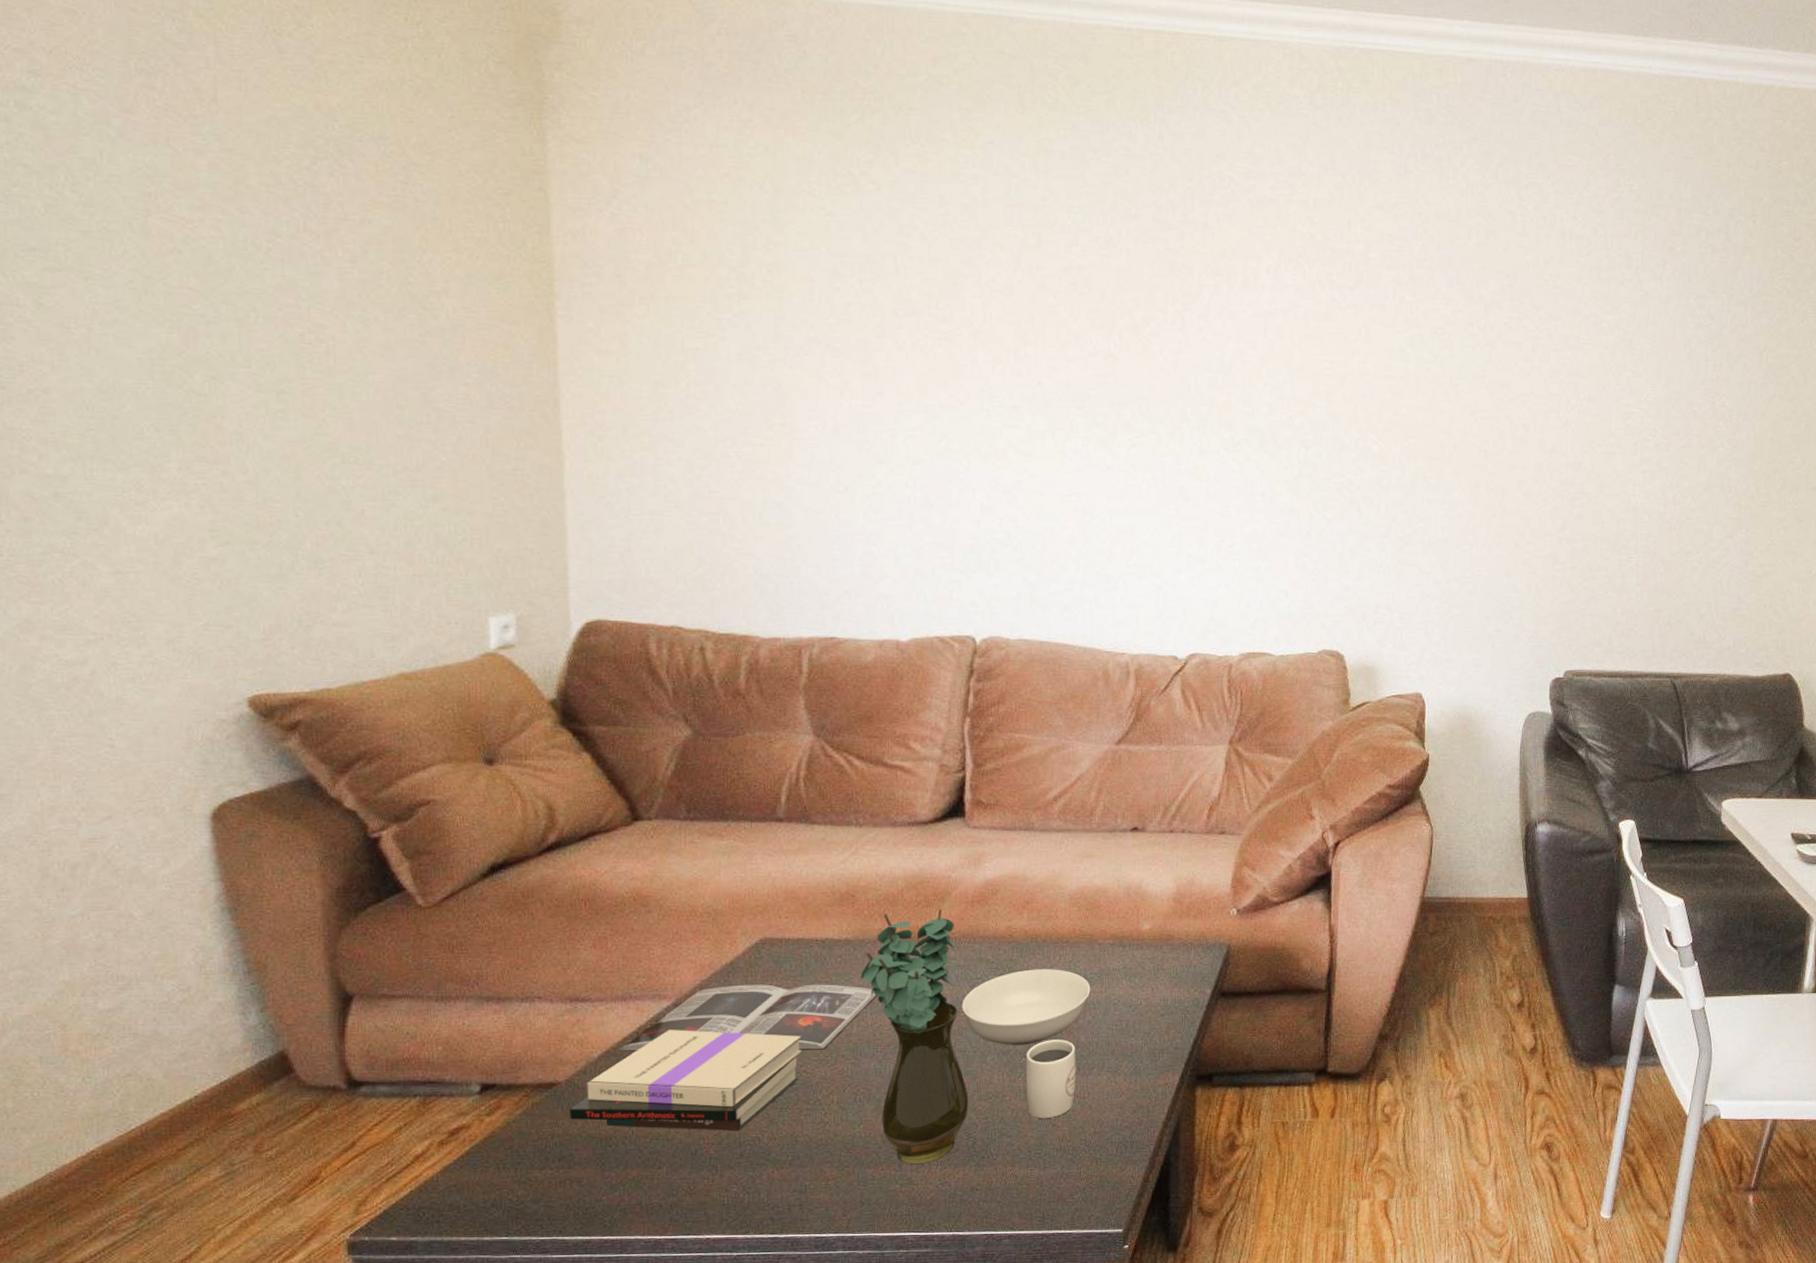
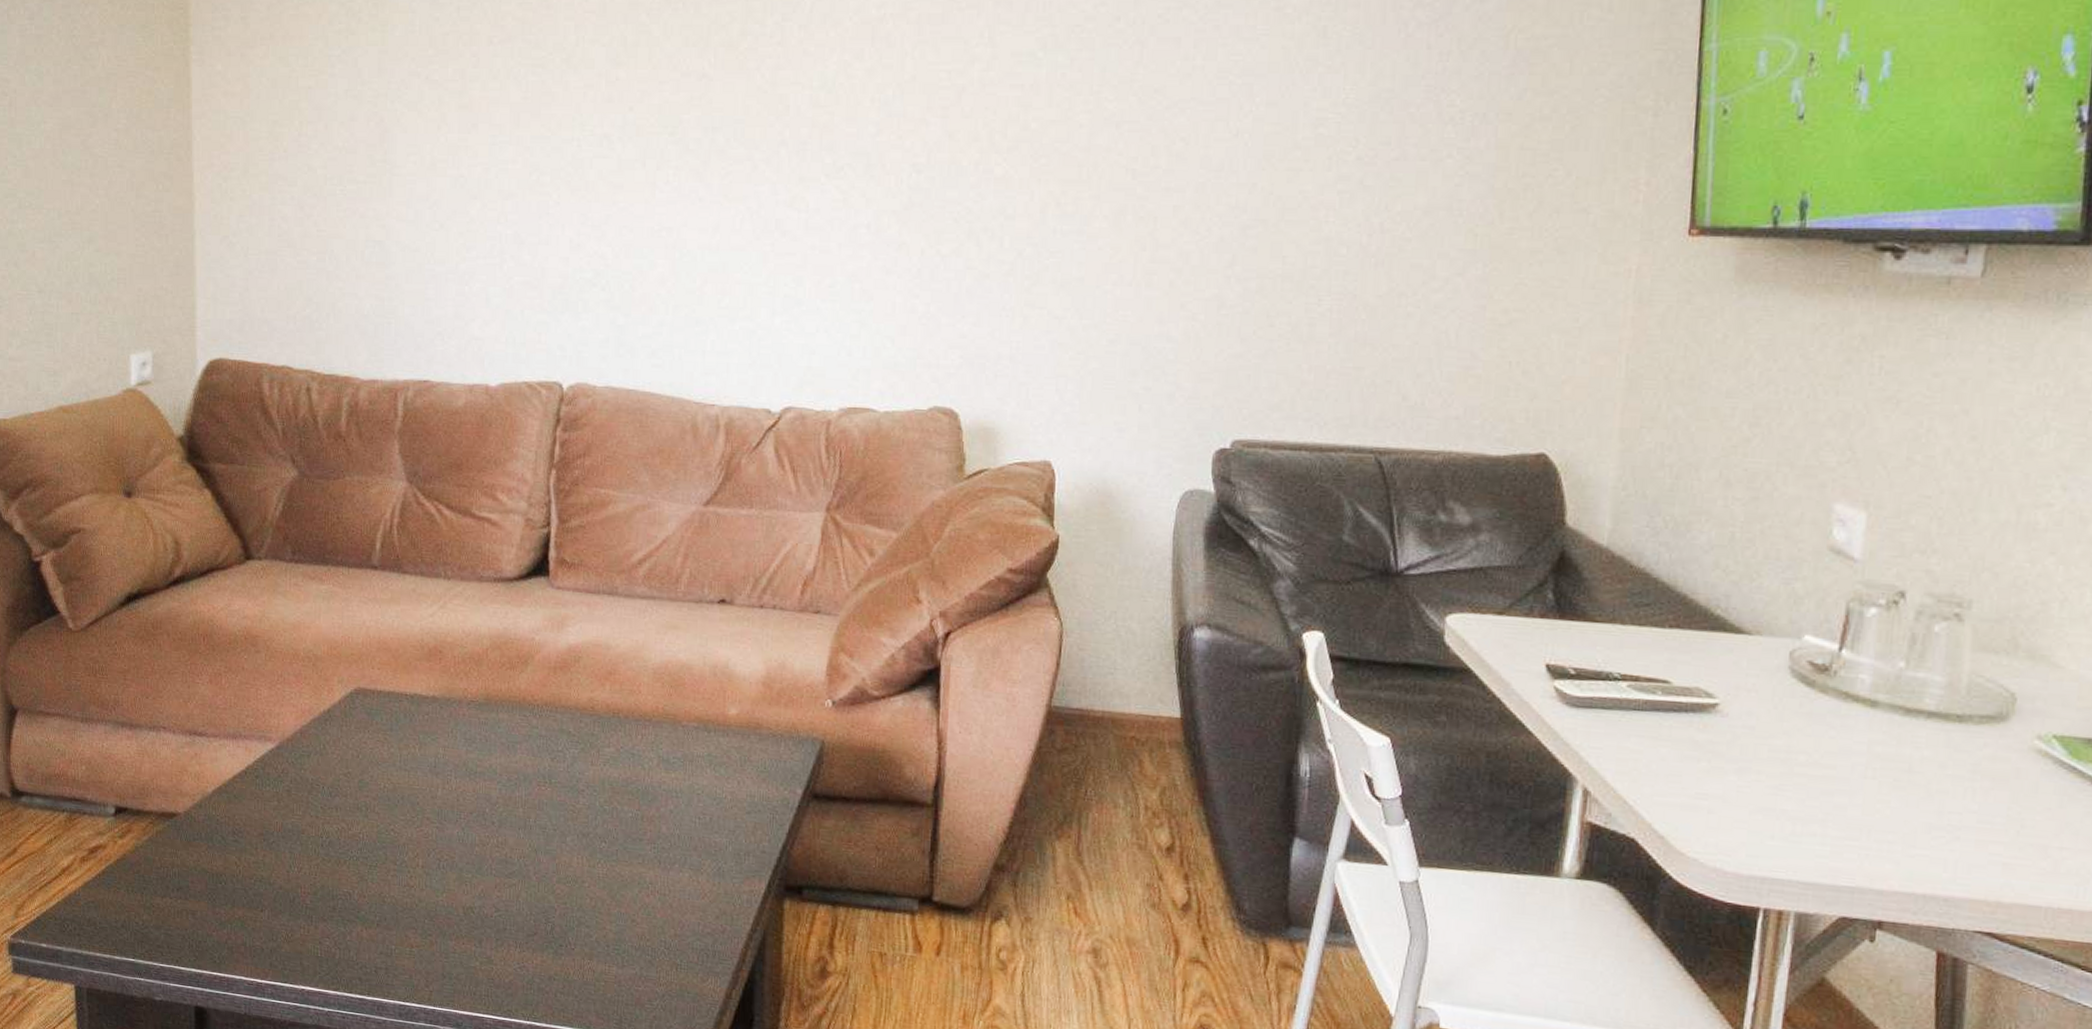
books: present [569,1029,802,1132] -> none [187,772,390,884]
magazine: present [619,984,877,1051] -> none [230,733,461,810]
vase: present [861,909,969,1164] -> none [447,672,548,943]
bowl: present [962,969,1091,1046] -> none [542,746,674,830]
mug: present [1025,1039,1077,1118] -> none [604,826,658,913]

